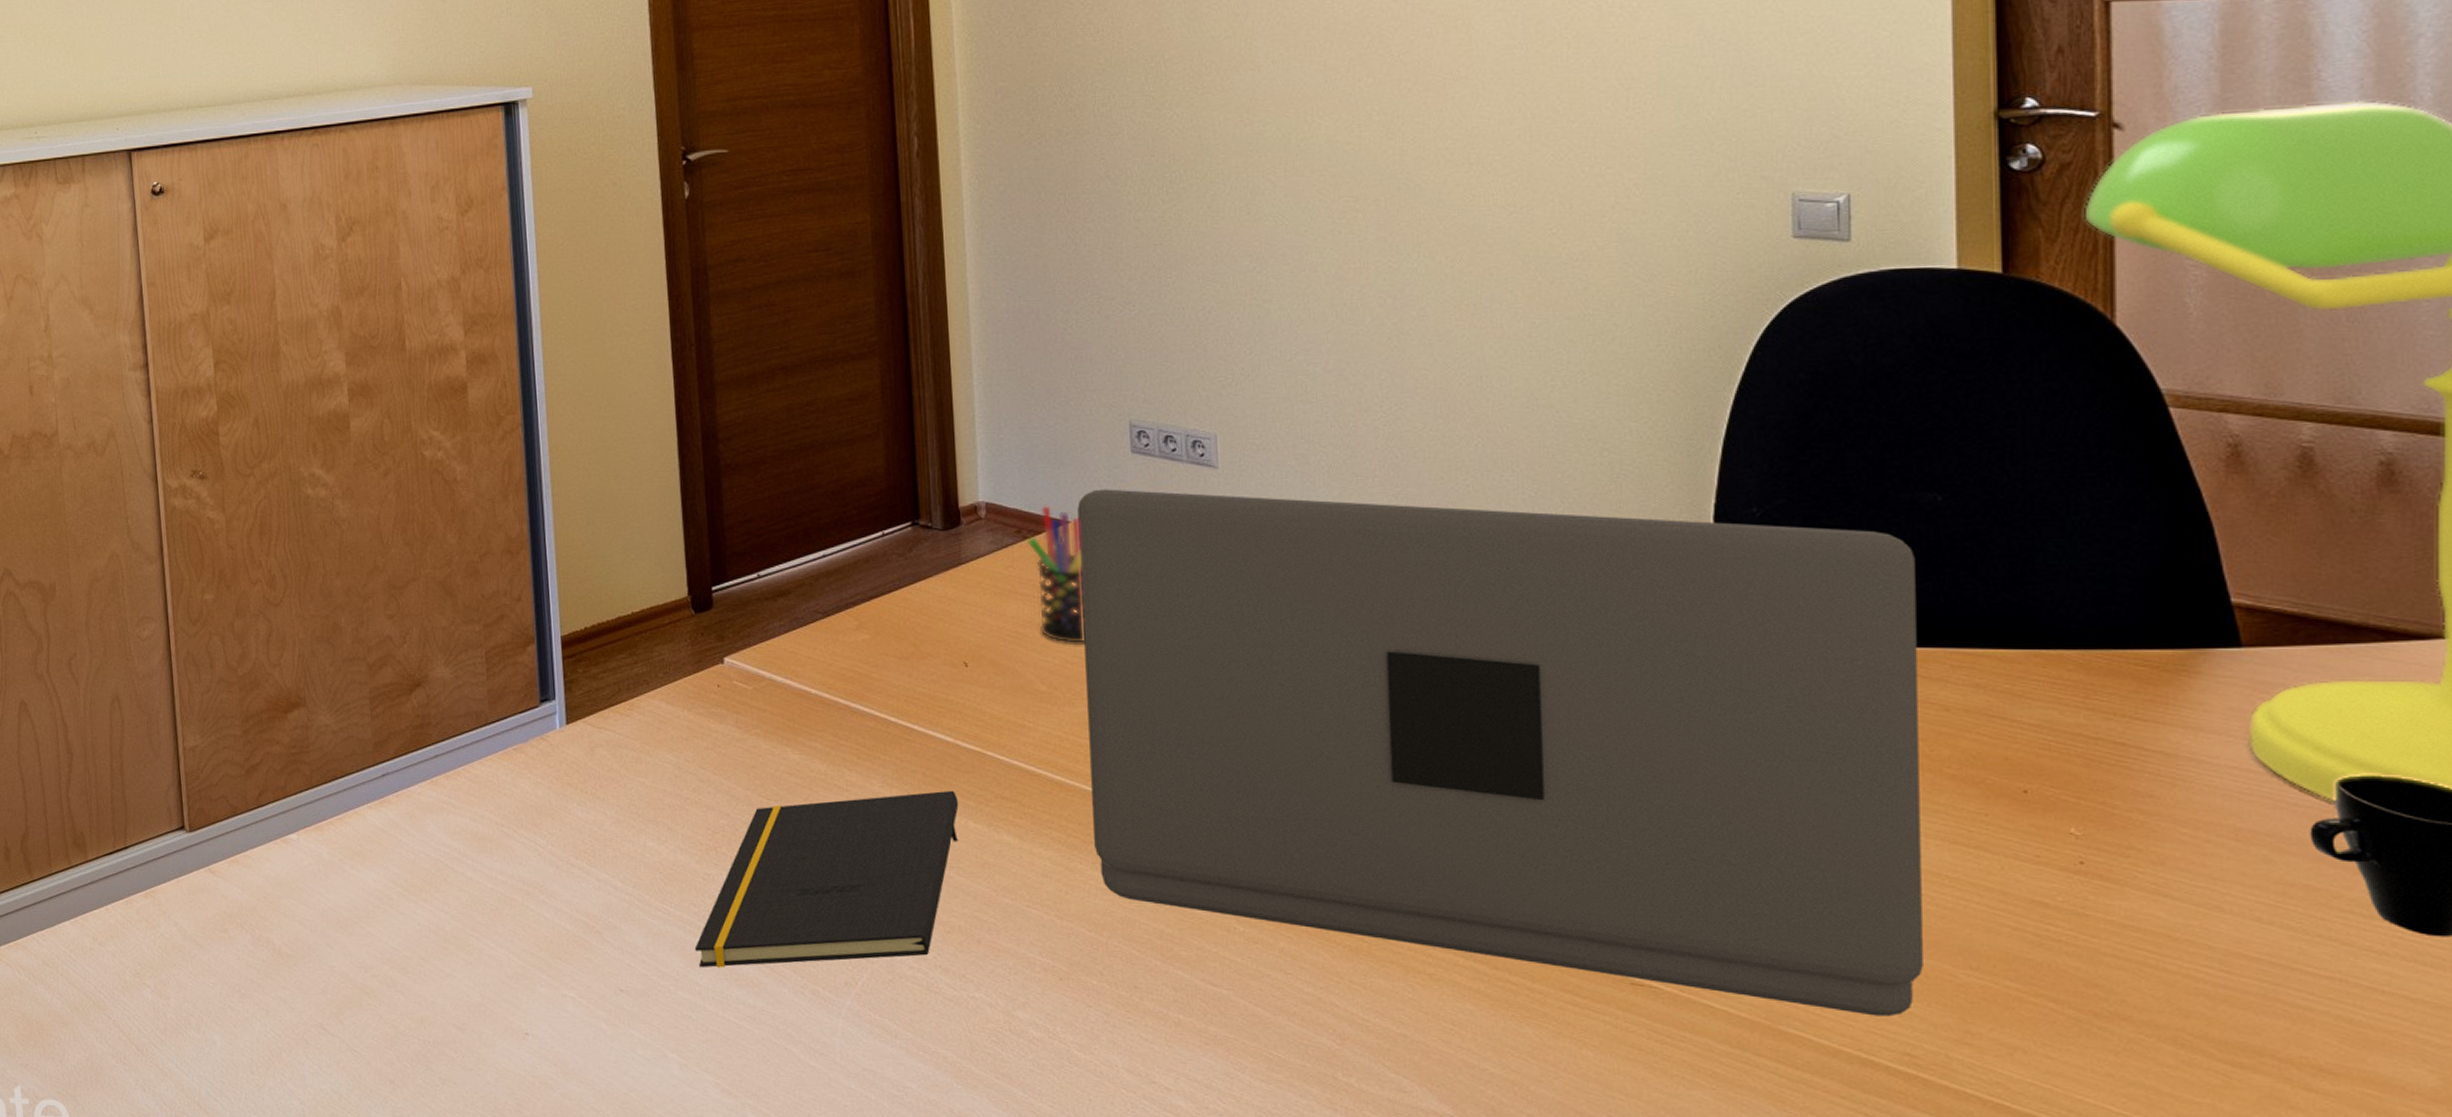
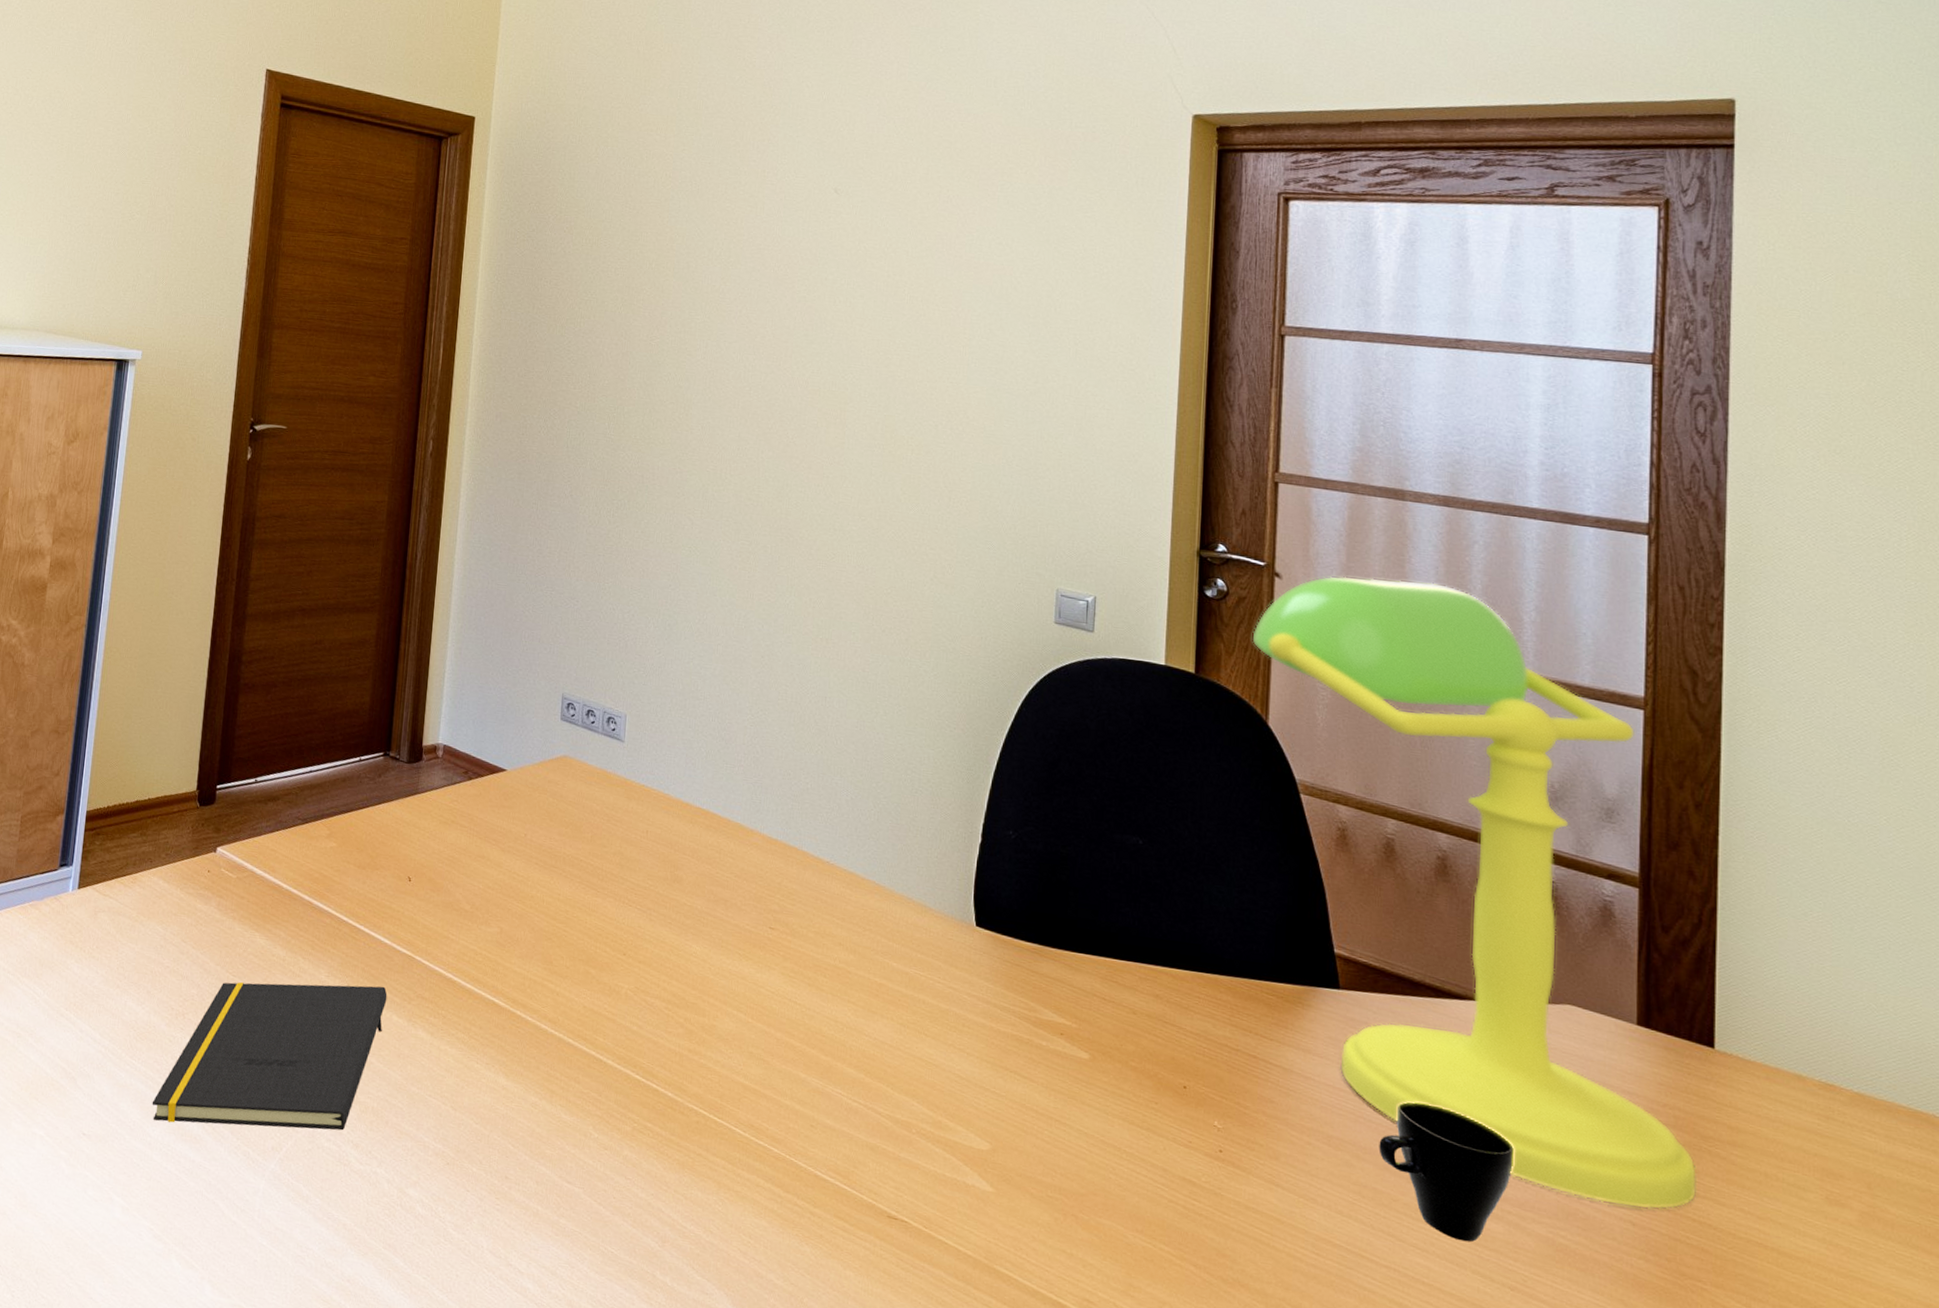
pen holder: present [1027,505,1086,643] -> none [471,754,514,872]
laptop: present [1077,489,1923,1017] -> none [490,746,1121,1266]

